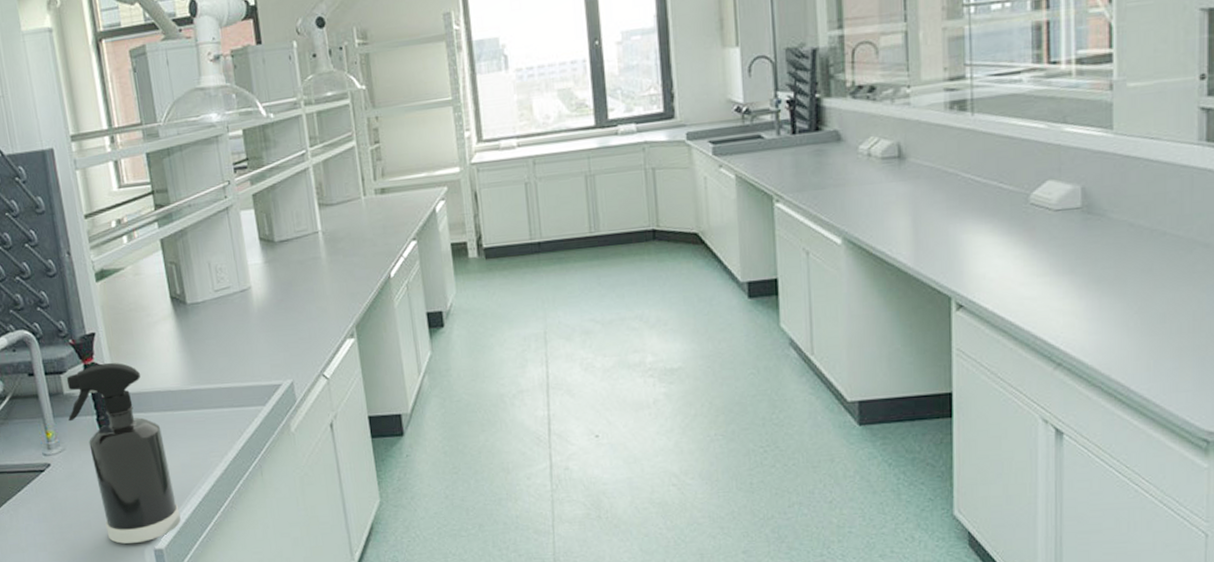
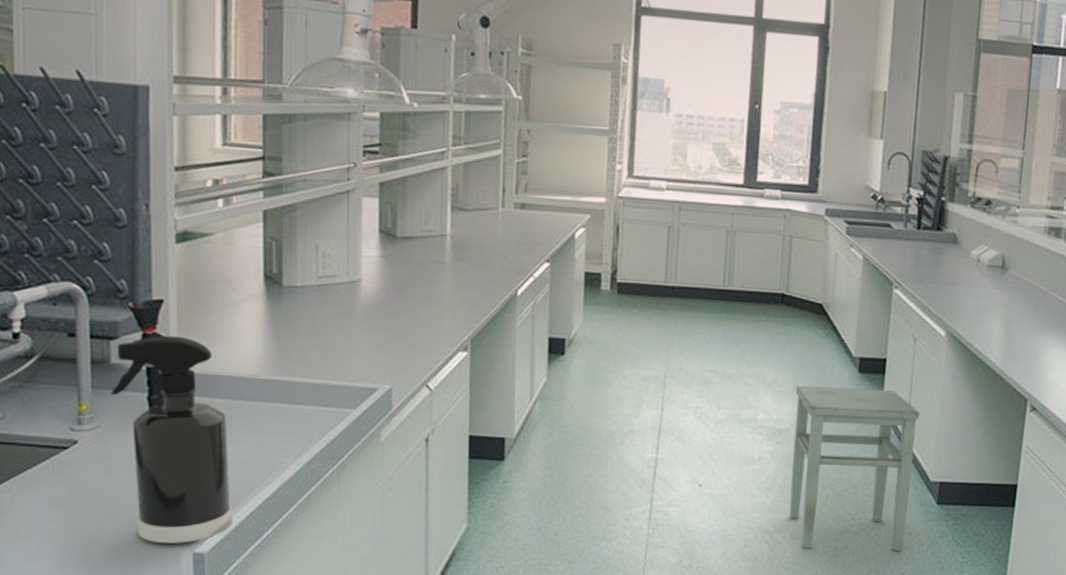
stool: none [682,311,827,488] -> present [789,385,920,552]

